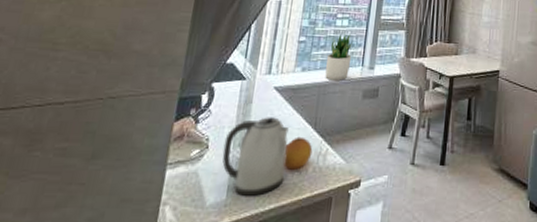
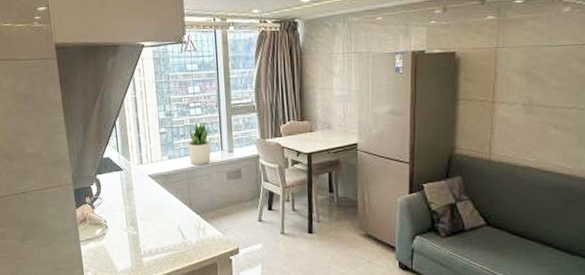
kettle: present [222,117,289,196] -> none [119,200,174,263]
fruit: present [283,136,313,170] -> none [170,215,193,242]

